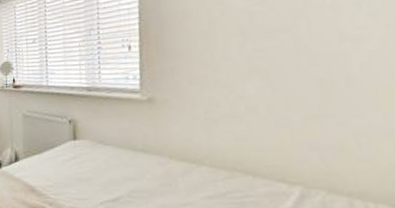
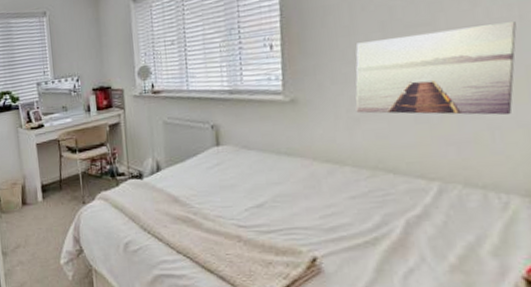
wall art: none [214,30,383,123] -> present [355,21,517,116]

